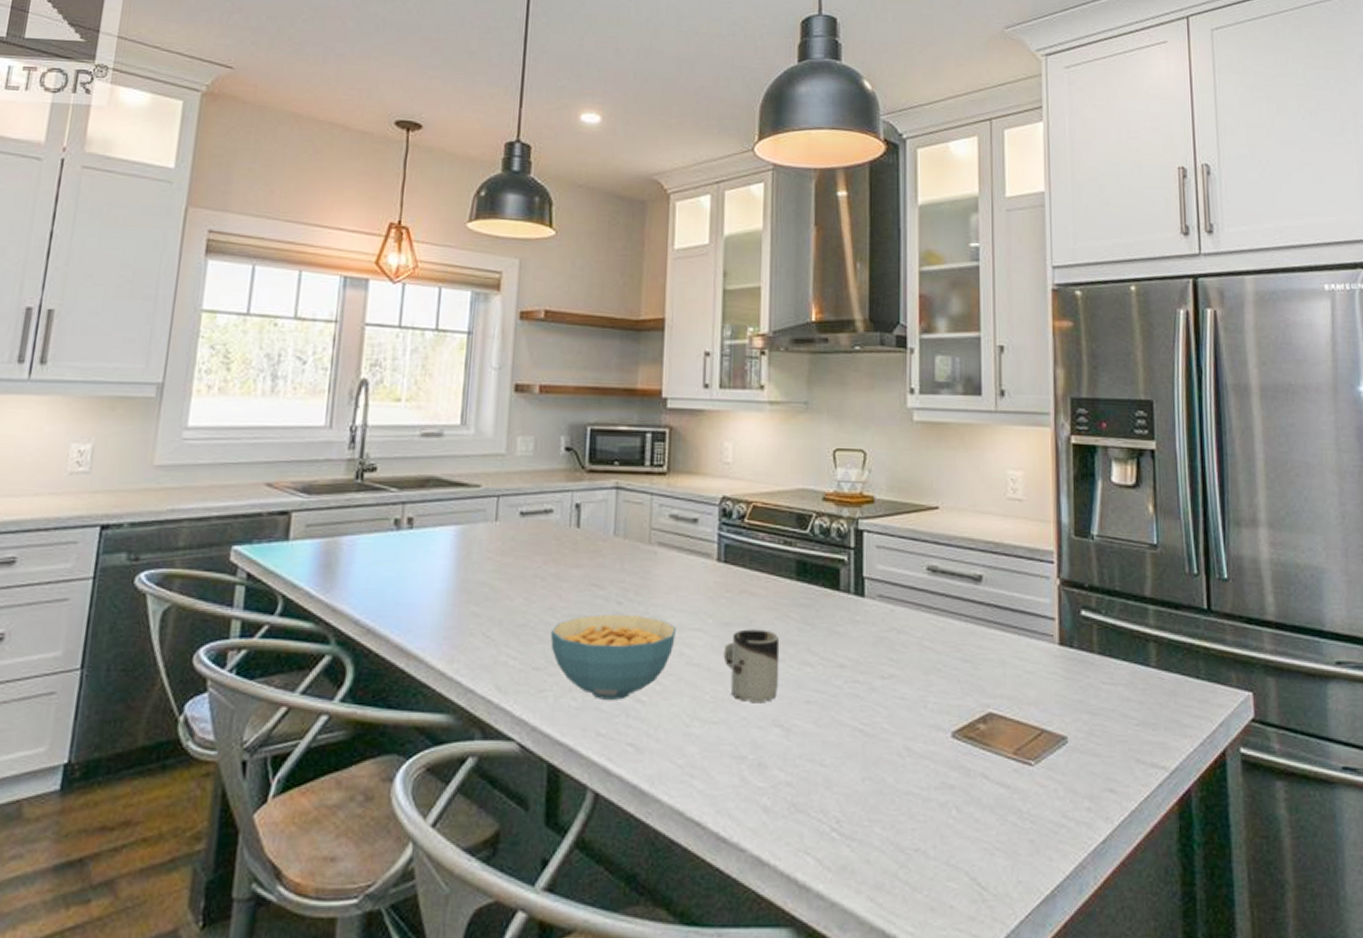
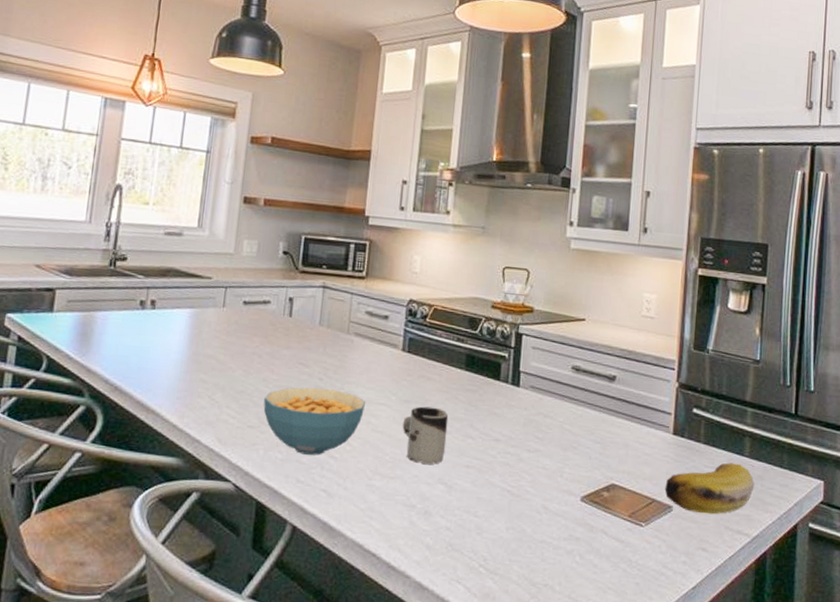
banana: none [1055,676,1167,745] -> present [665,462,755,515]

